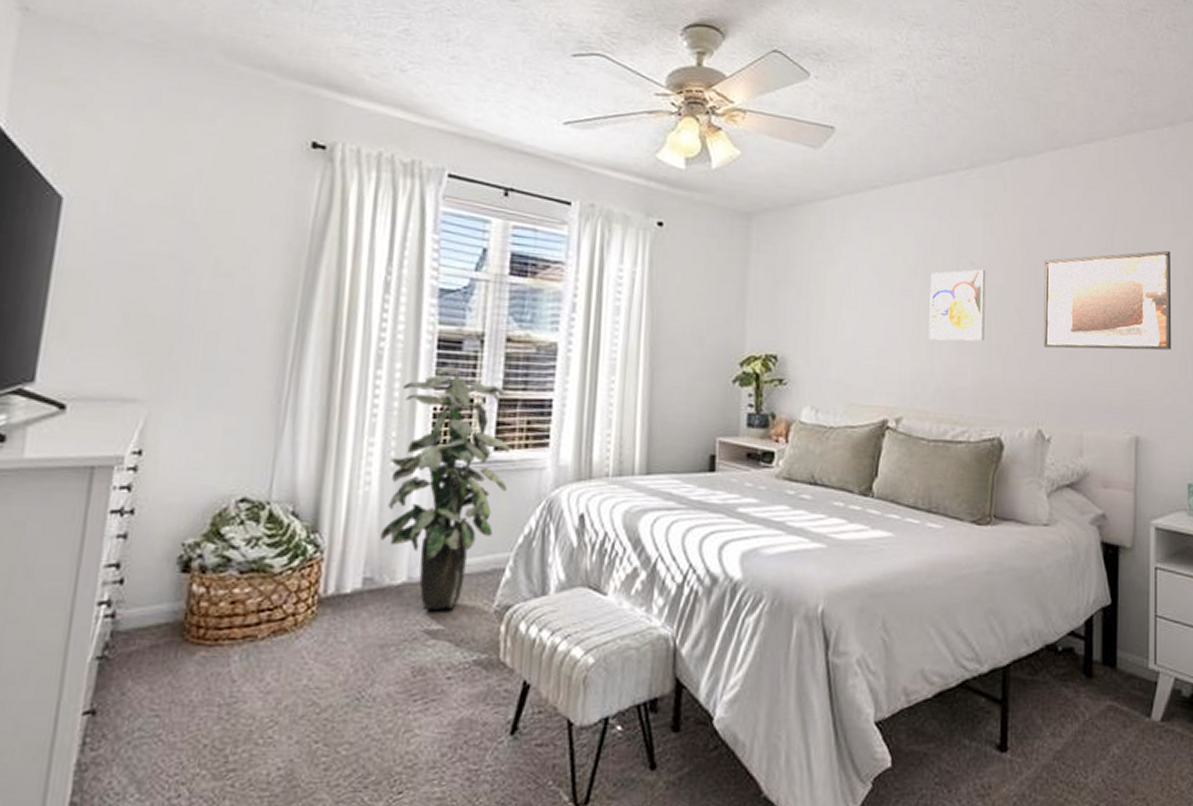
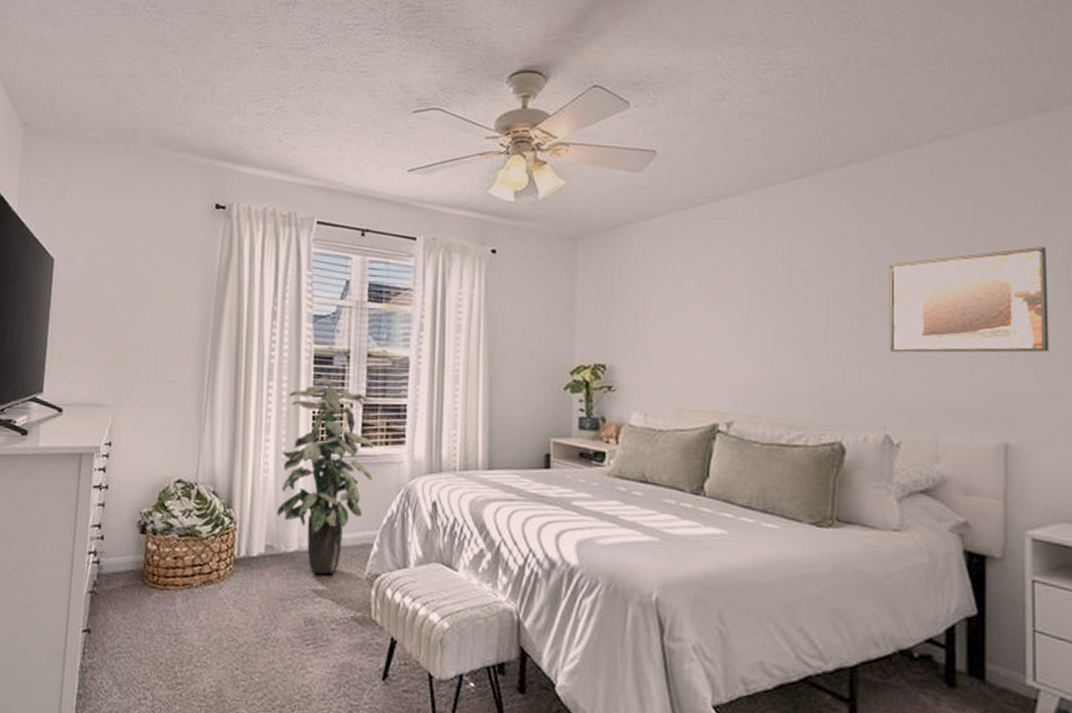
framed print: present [929,269,986,341] -> none [760,276,821,348]

